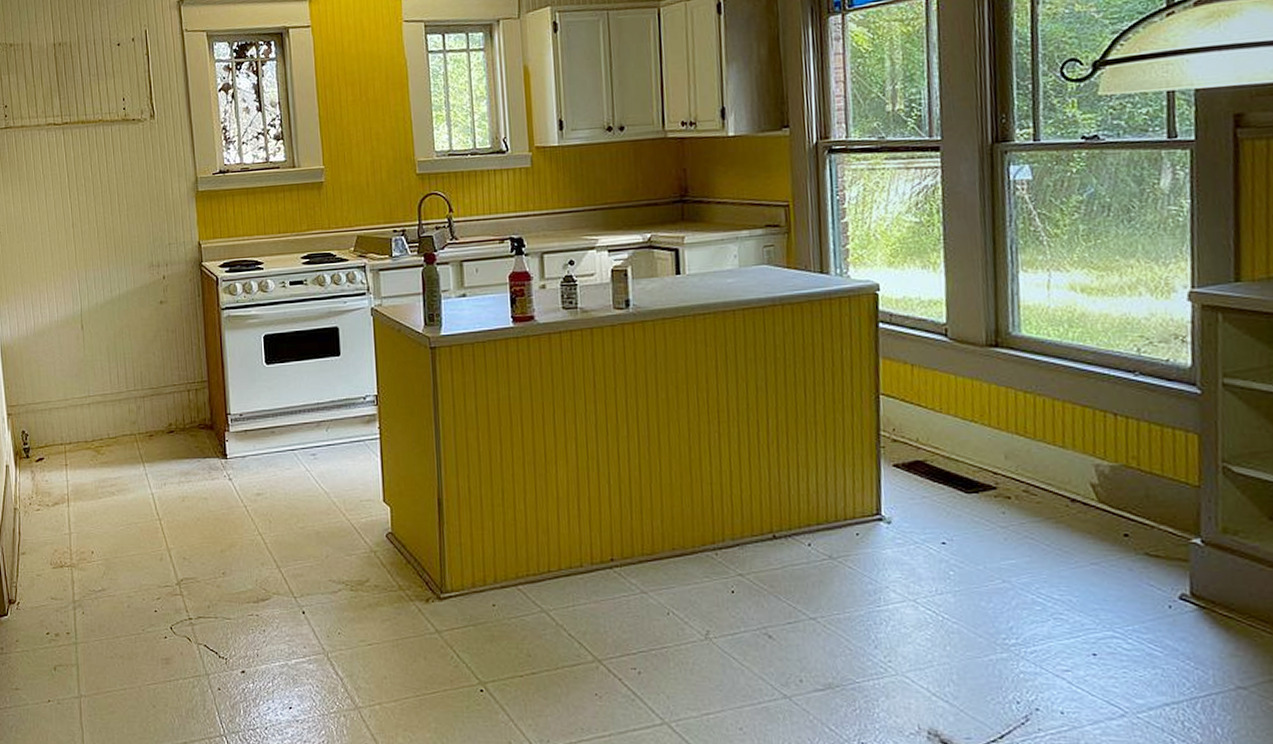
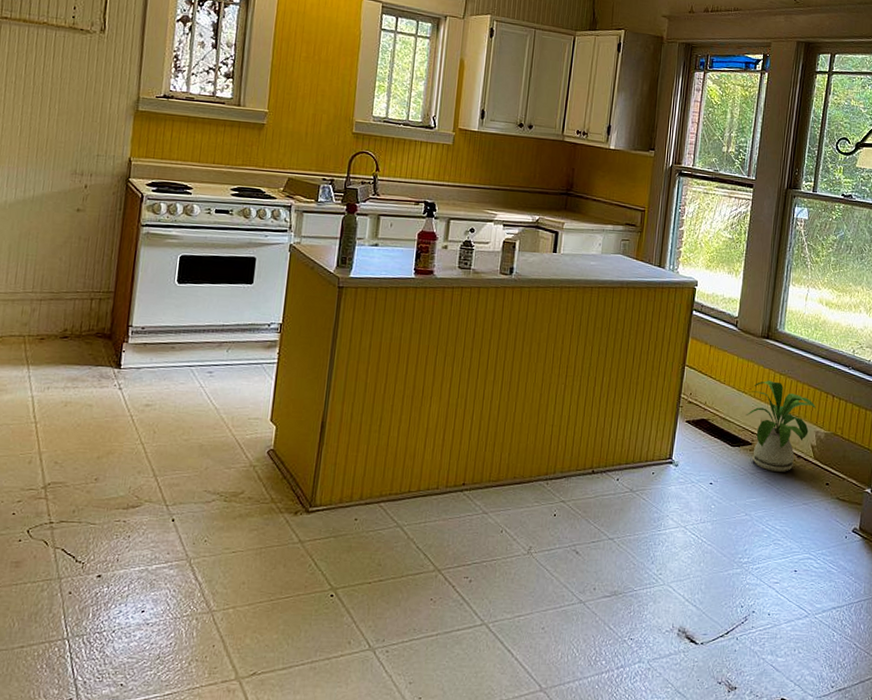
house plant: none [980,401,1089,522] -> present [746,380,816,472]

